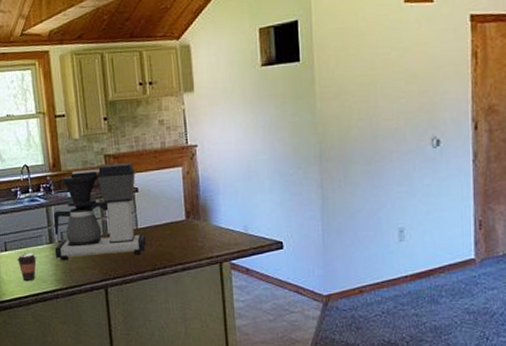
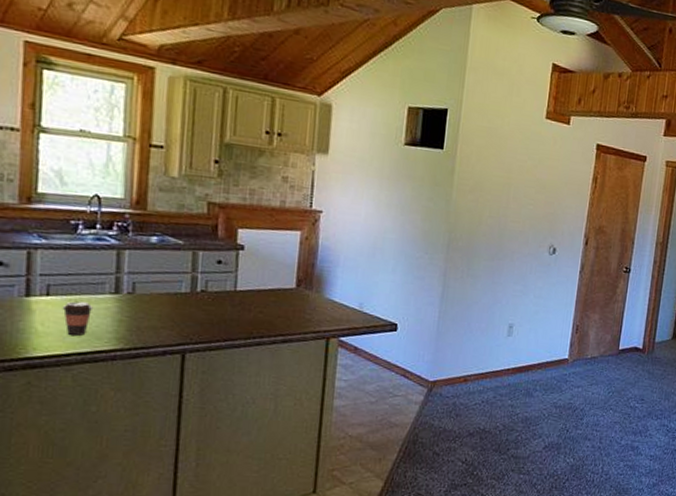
coffee maker: present [53,163,146,261] -> none [120,212,244,320]

